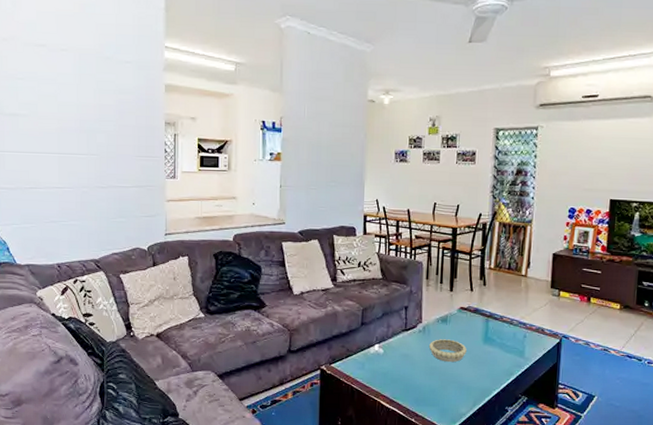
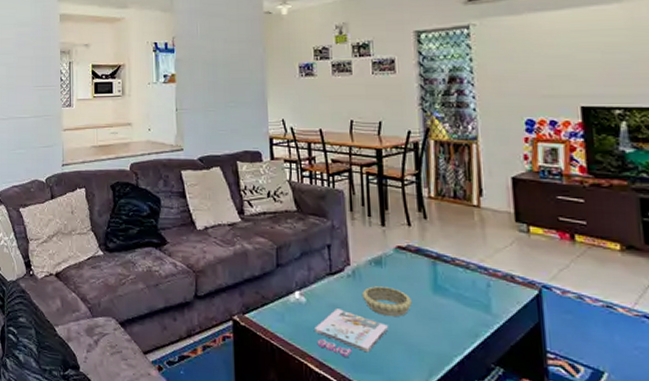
magazine: none [388,357,446,394] -> present [315,309,388,357]

